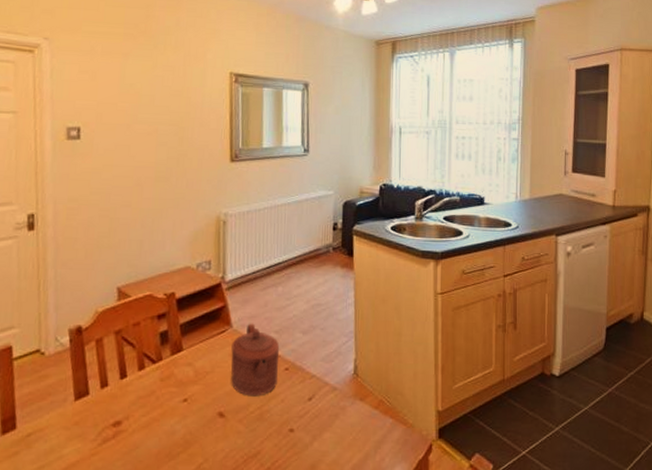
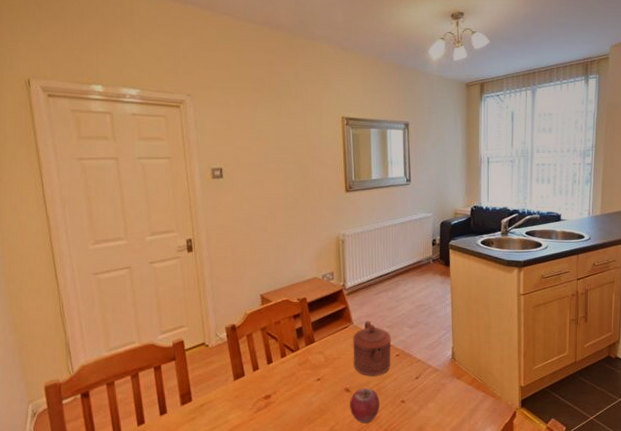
fruit: none [224,413,262,461] -> present [350,389,379,424]

